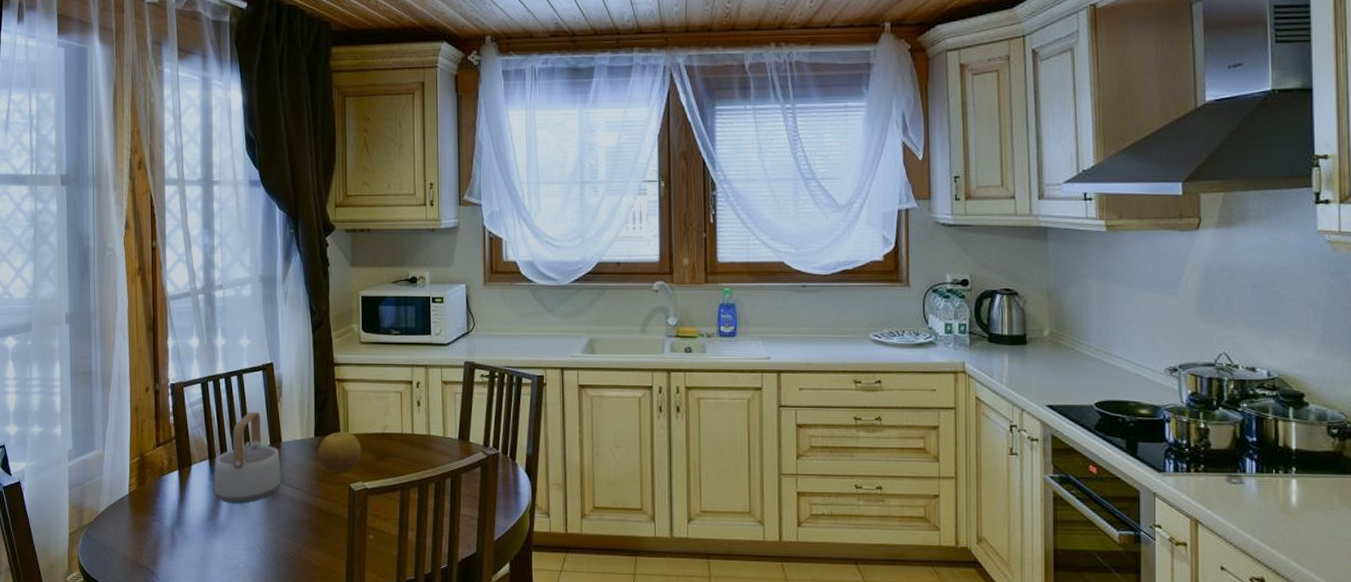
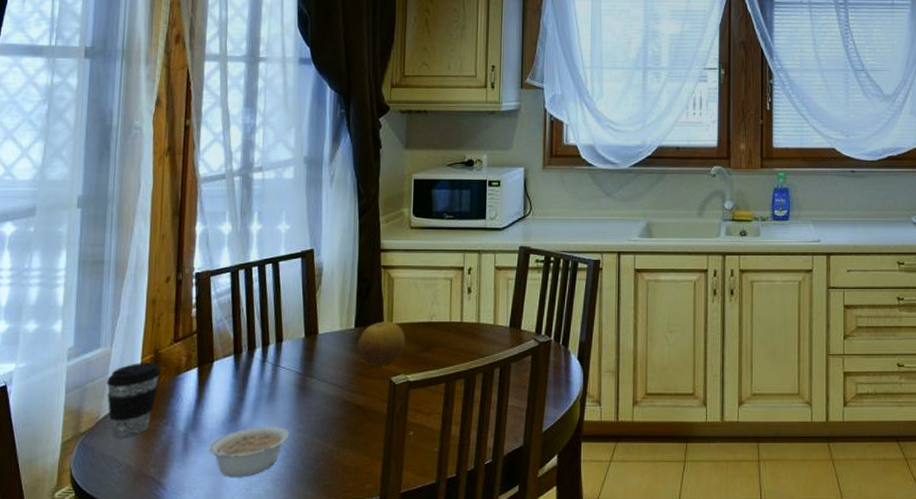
coffee cup: none [102,464,147,531] -> present [106,363,161,438]
legume: none [193,525,262,571] -> present [209,426,290,477]
teapot: present [213,412,281,503] -> none [237,302,316,402]

